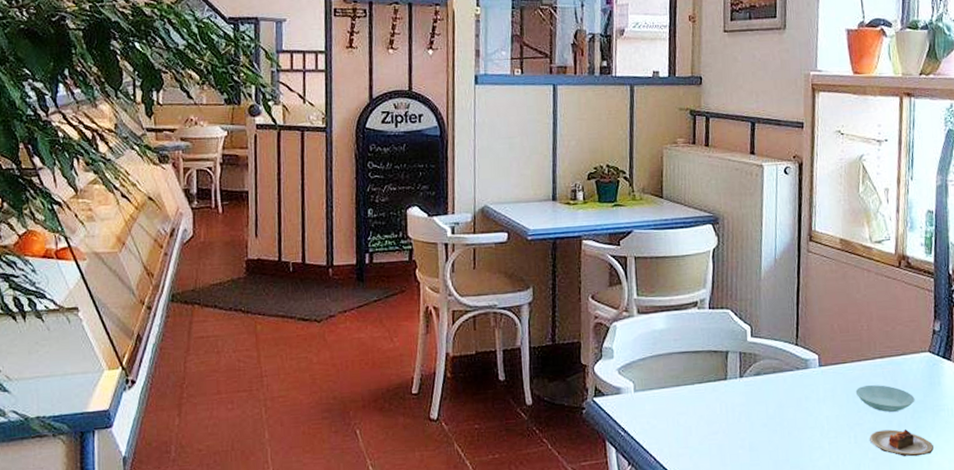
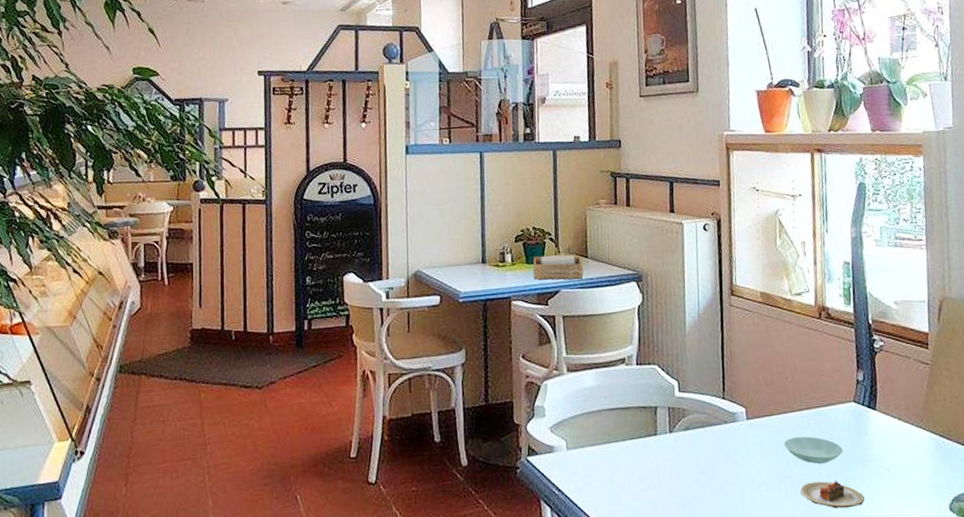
napkin holder: none [605,193,658,220] -> present [533,254,584,280]

